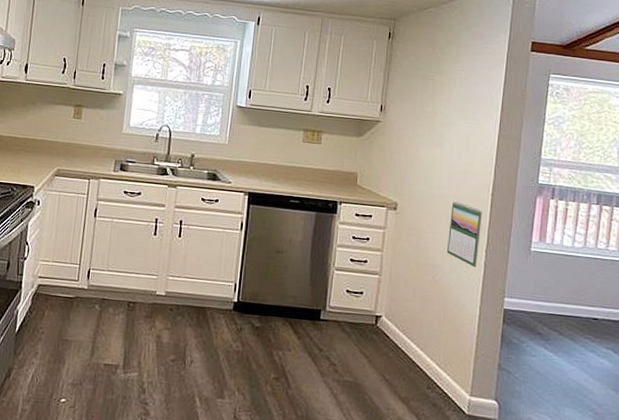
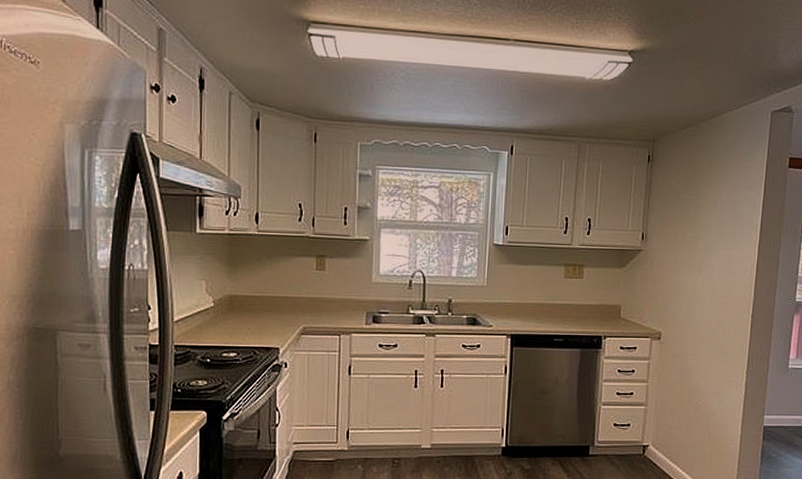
calendar: present [447,201,482,268] -> none [710,326,743,389]

